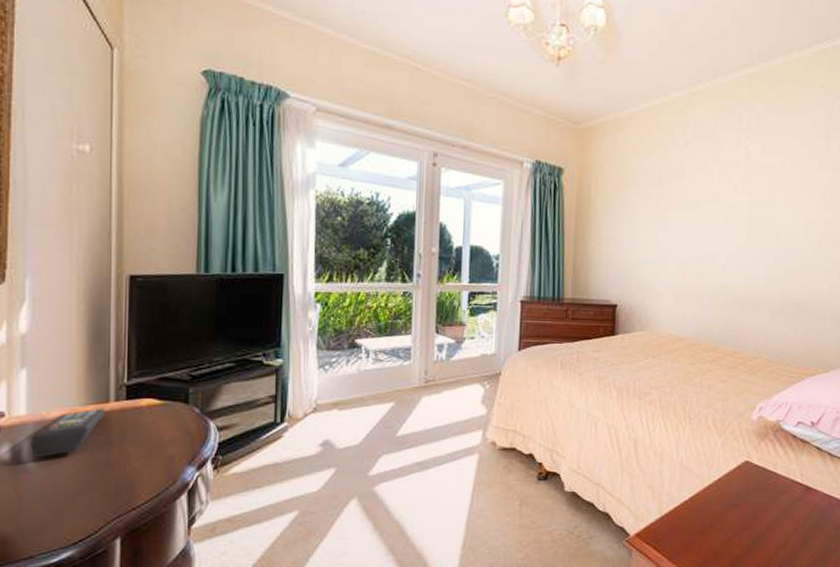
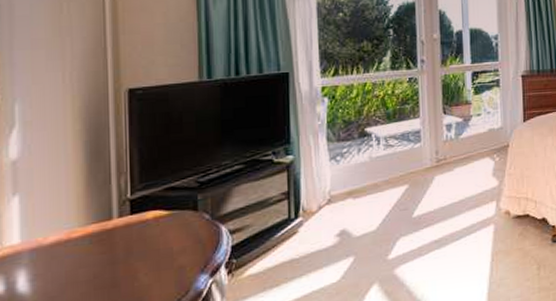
remote control: present [31,409,106,457] -> none [27,226,109,287]

